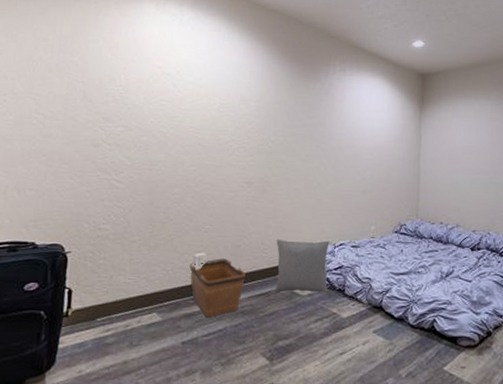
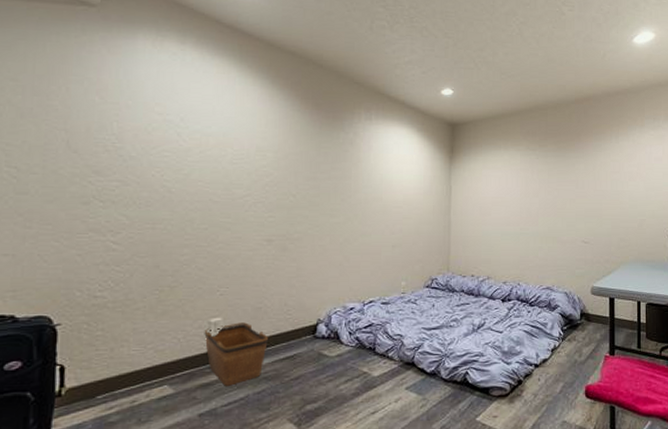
pillow: present [275,239,330,294] -> none [301,298,359,356]

